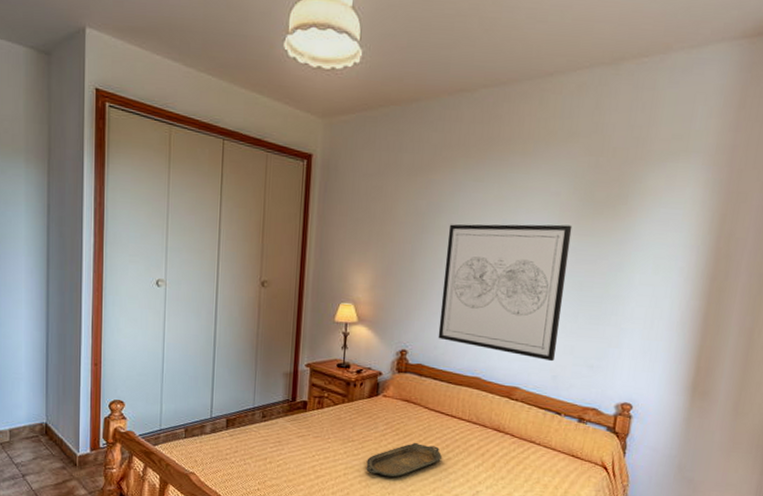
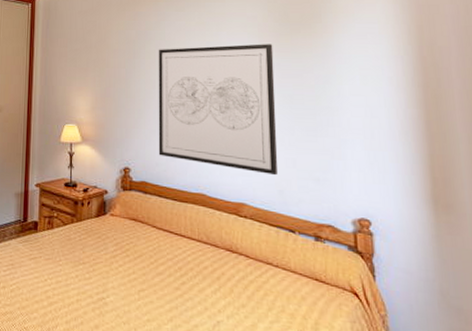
serving tray: present [366,443,442,478] -> none [99,265,175,305]

